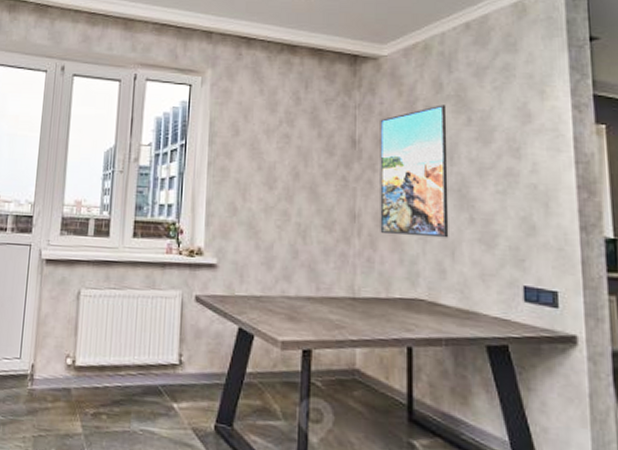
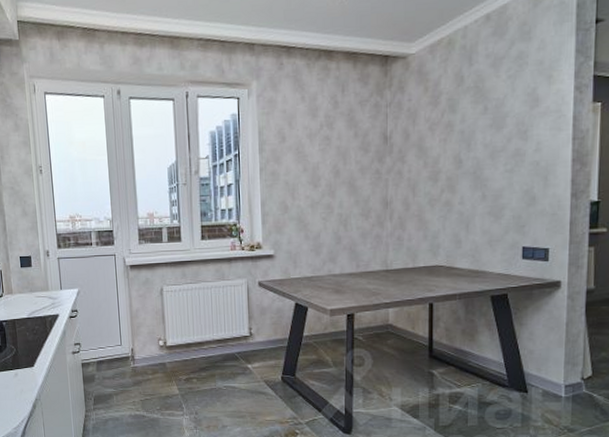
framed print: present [380,104,449,238] -> none [408,96,466,216]

